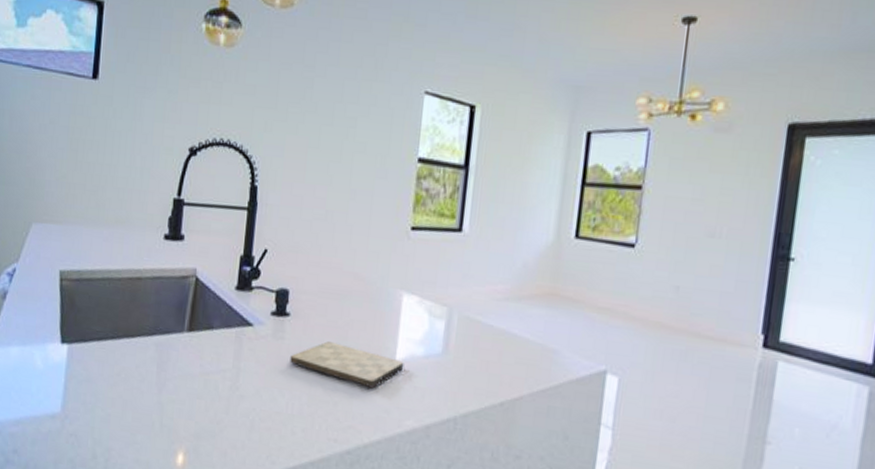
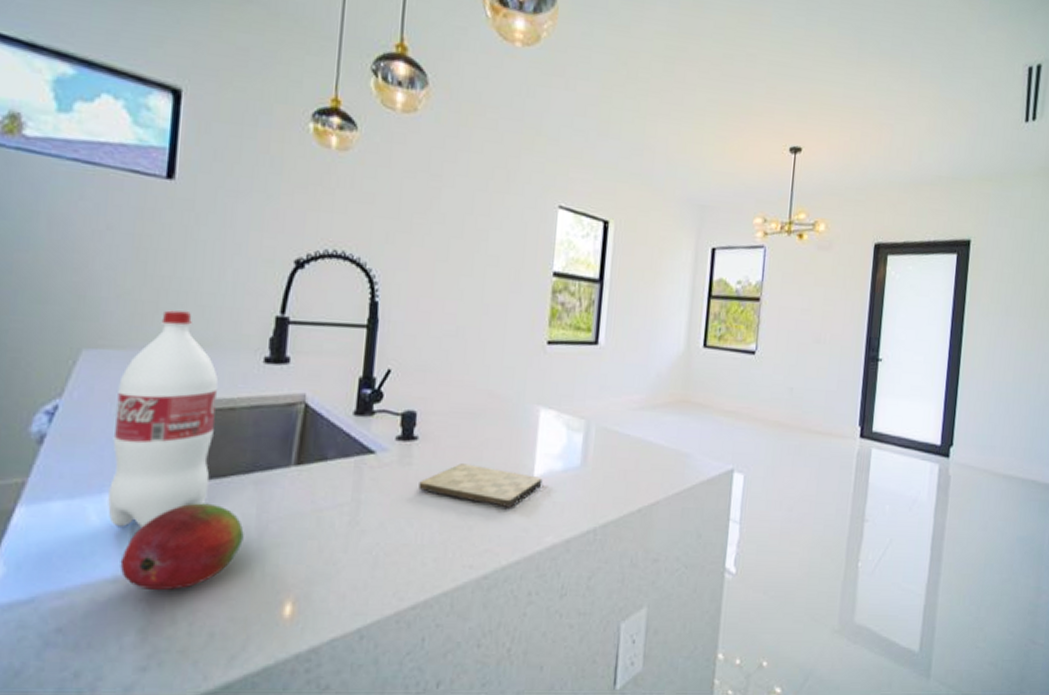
bottle: none [49,191,129,375] -> present [108,310,219,528]
fruit: none [57,357,147,430] -> present [120,503,244,591]

